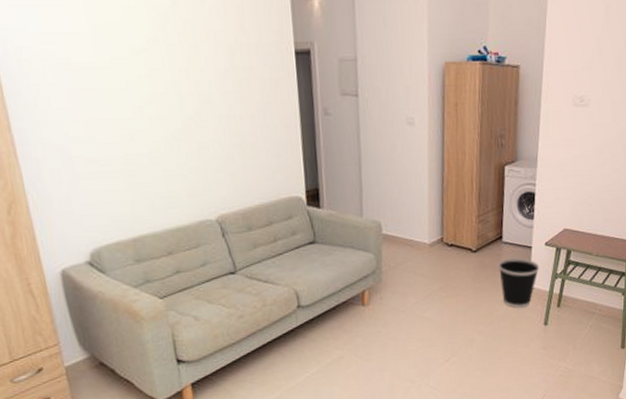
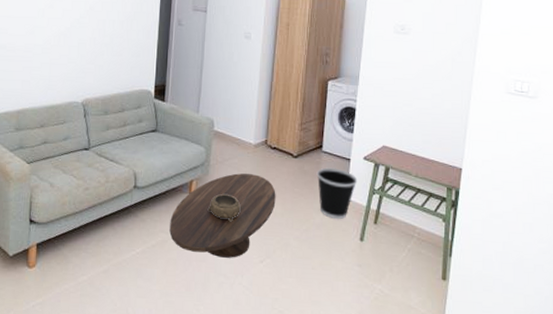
coffee table: none [344,275,457,364] -> present [169,173,276,258]
decorative bowl: none [385,300,420,327] -> present [208,194,240,222]

